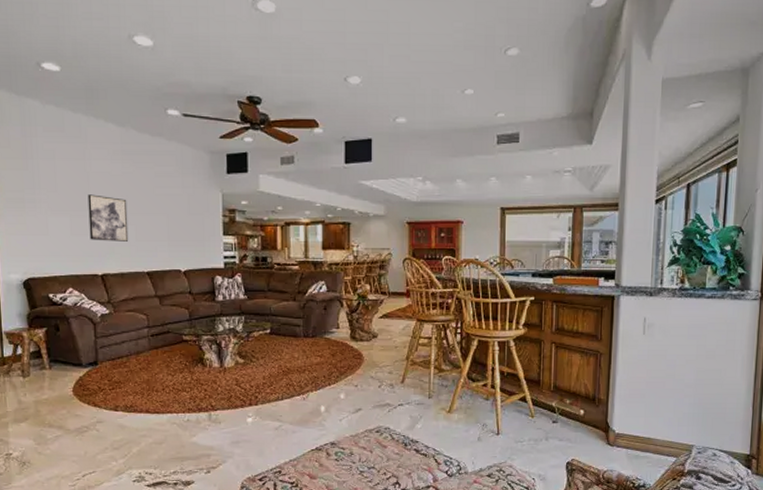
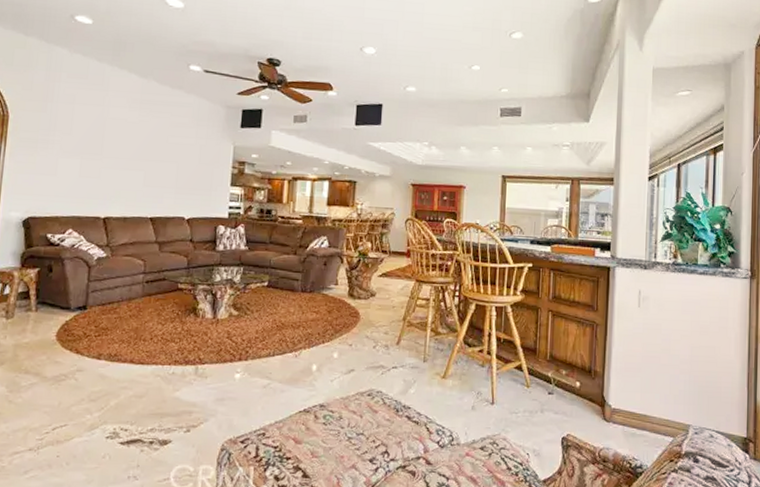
wall art: present [87,194,129,241] -> none [97,139,140,187]

